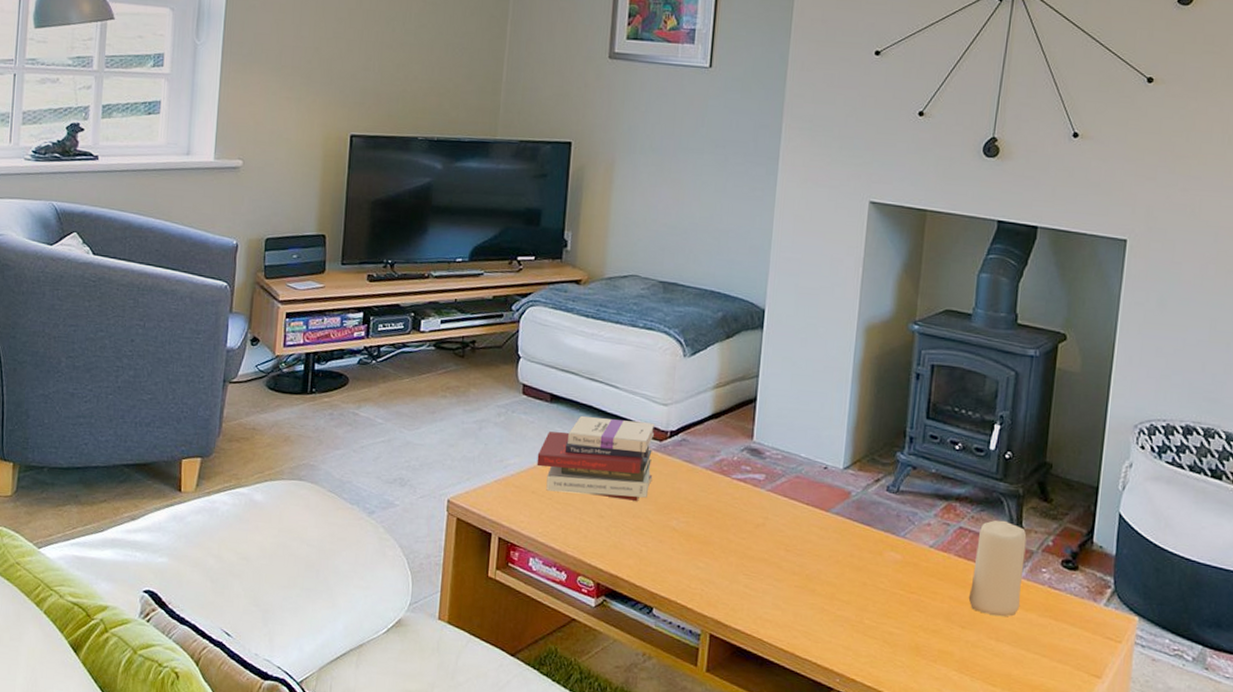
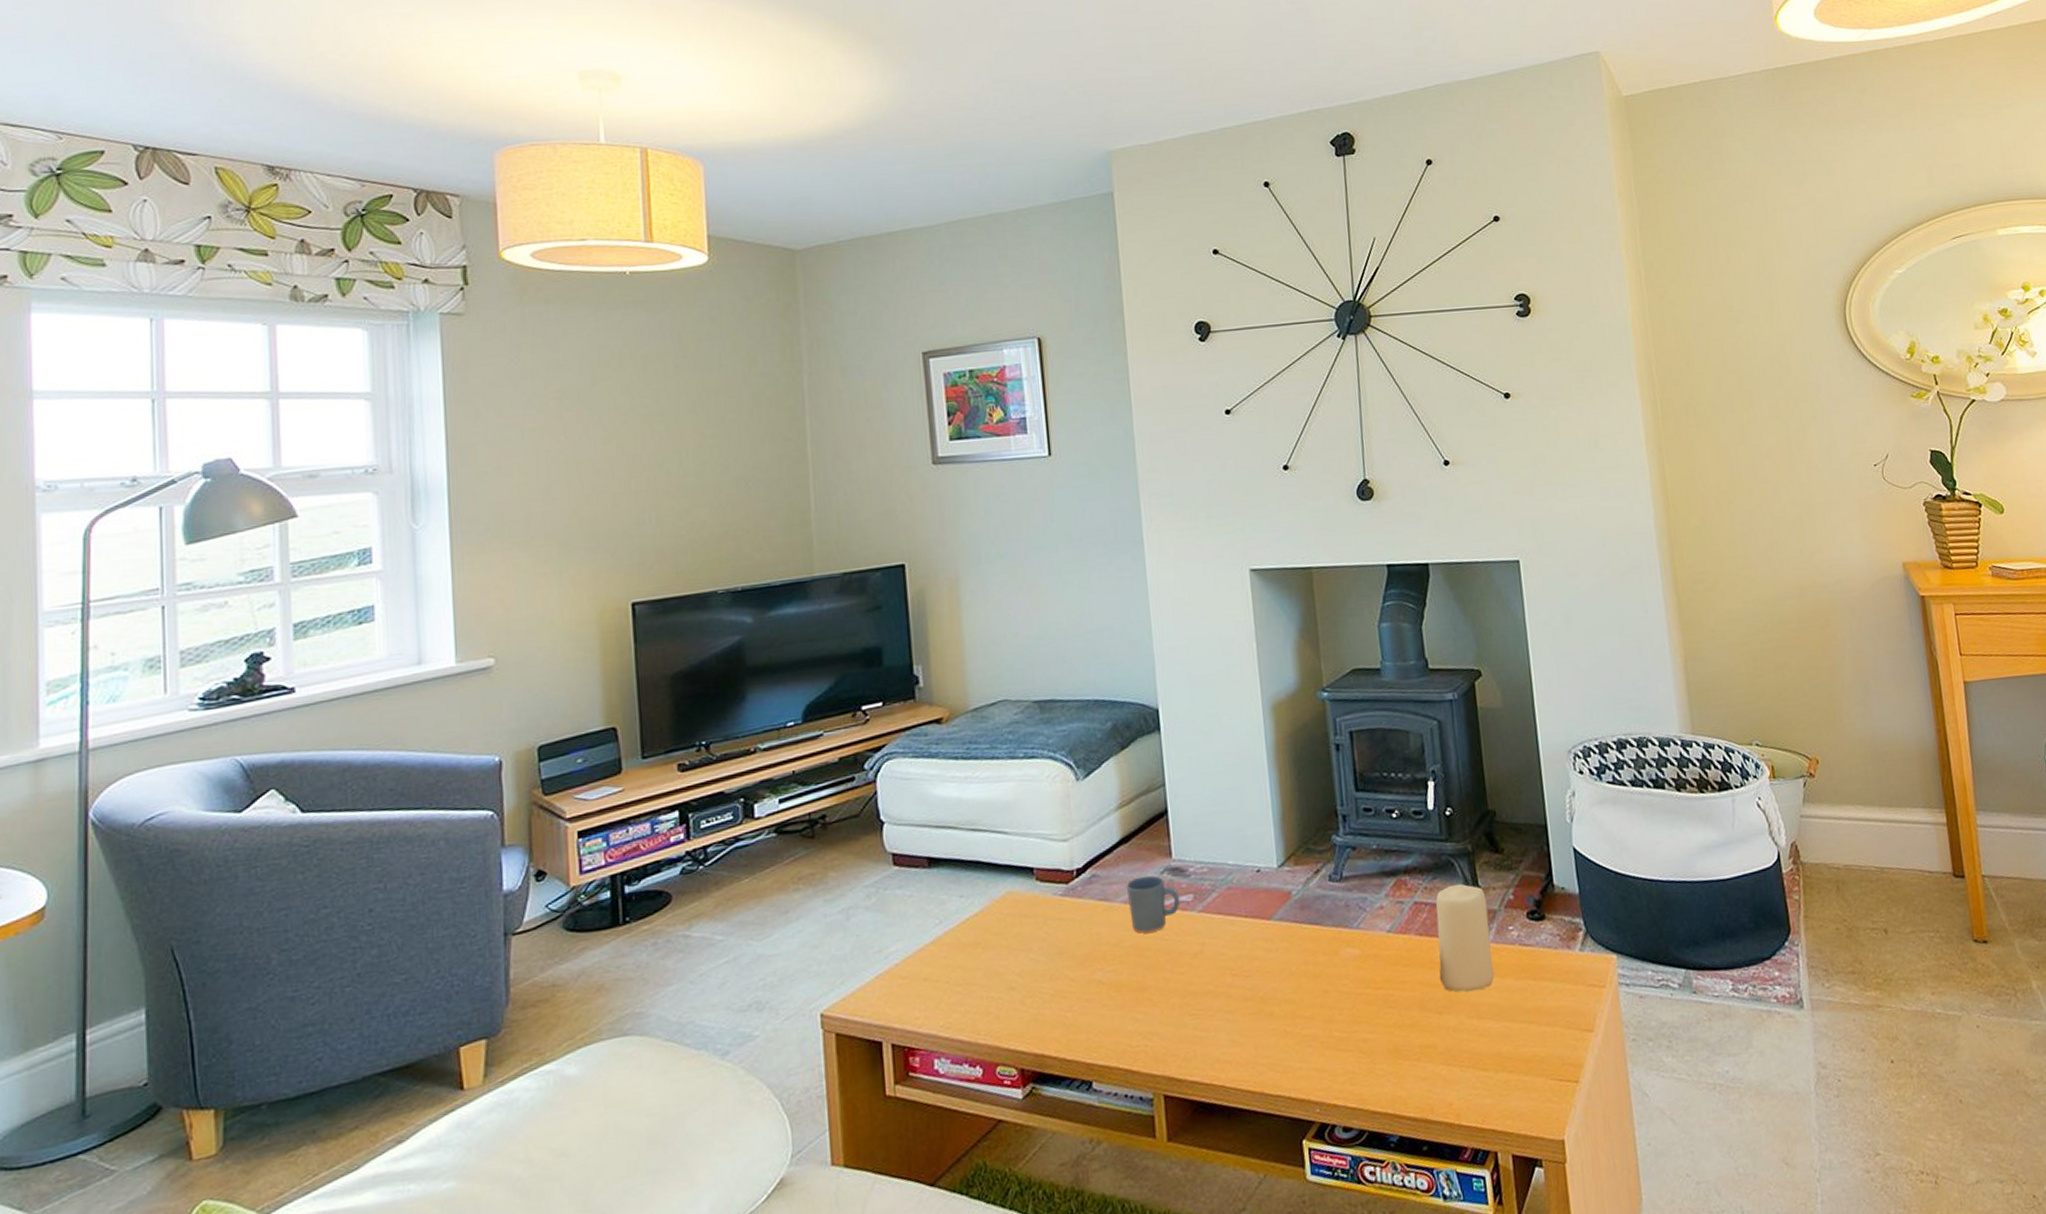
books: present [536,415,655,501] -> none [923,864,1066,974]
mug: none [708,449,754,498] -> present [1126,875,1181,934]

